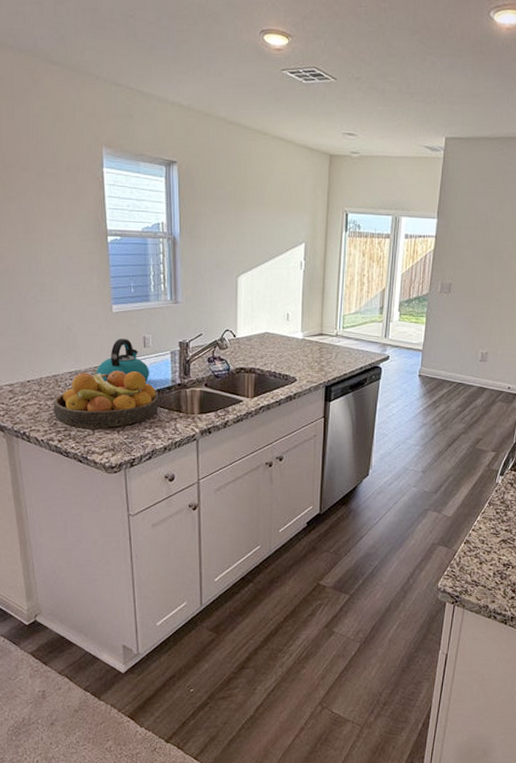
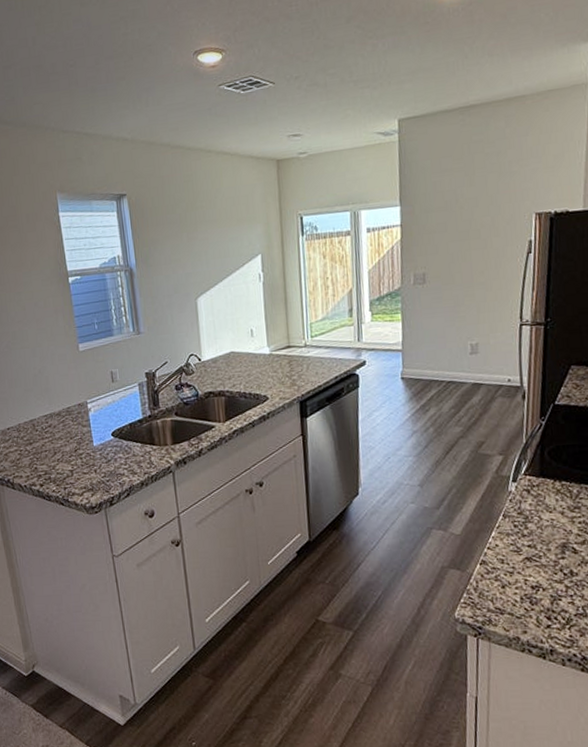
fruit bowl: present [53,370,159,428] -> none [32,407,132,470]
kettle: present [97,339,150,383] -> none [69,376,121,421]

